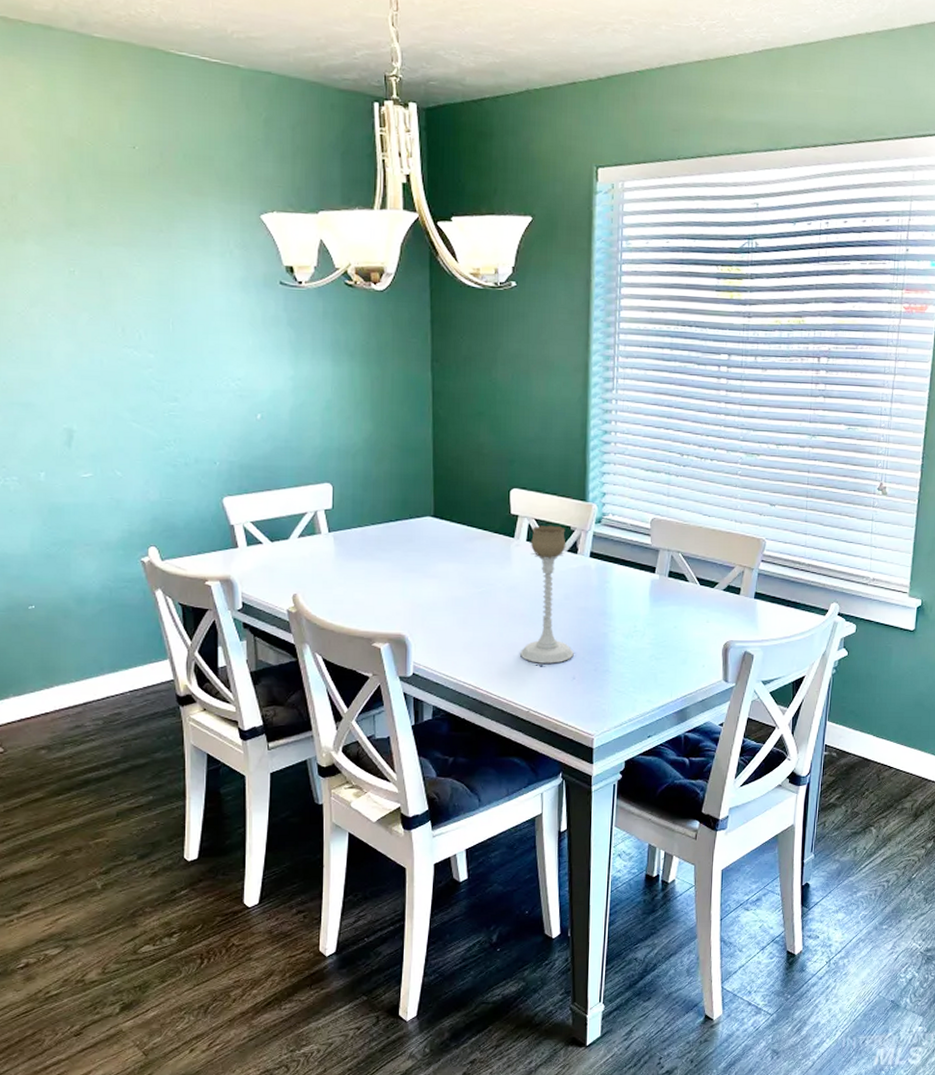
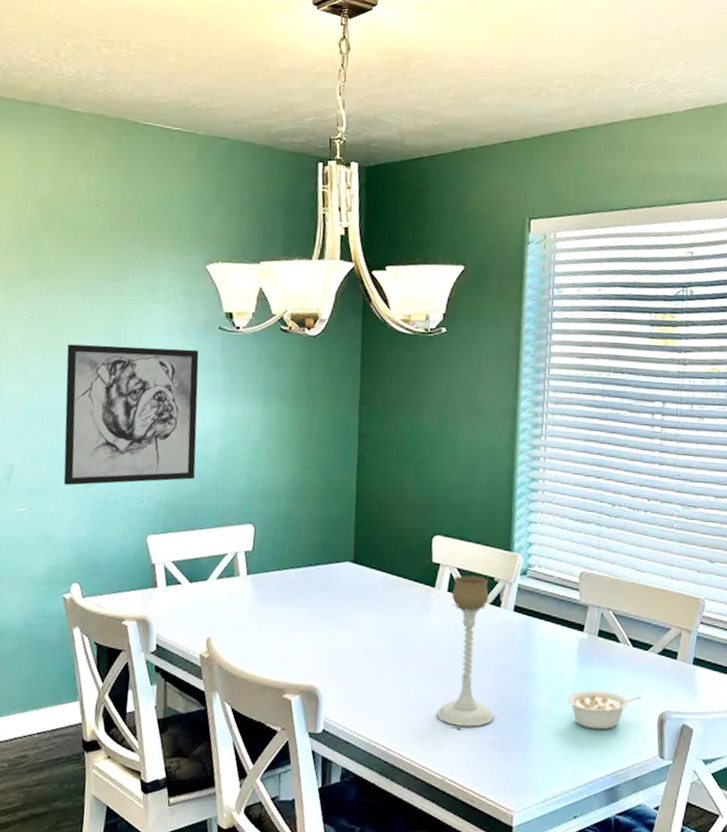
wall art: none [117,301,268,449] -> present [63,344,199,486]
legume: none [641,625,709,660] -> present [567,689,642,730]

